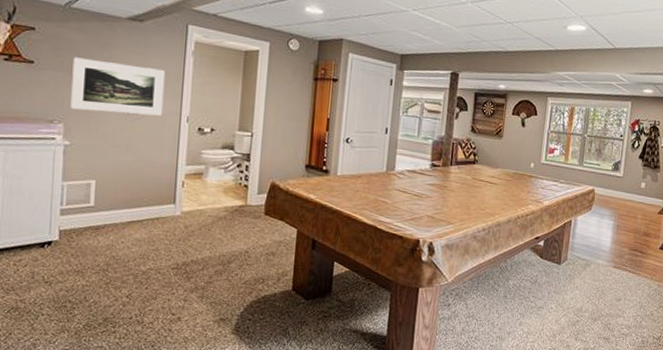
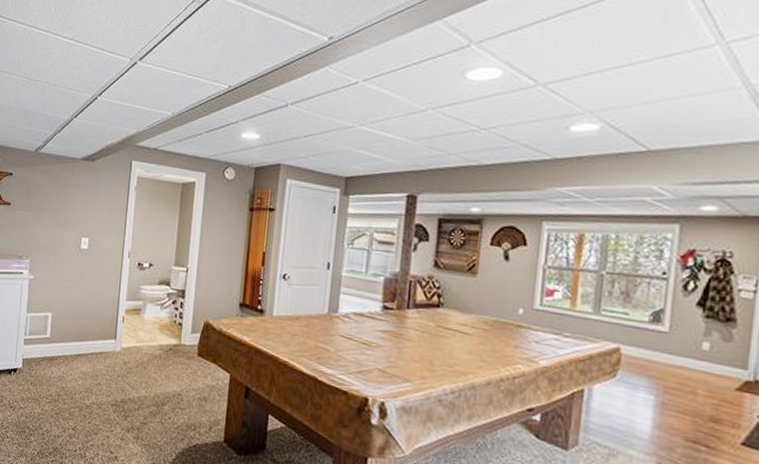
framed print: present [70,57,166,116] -> none [35,197,112,252]

